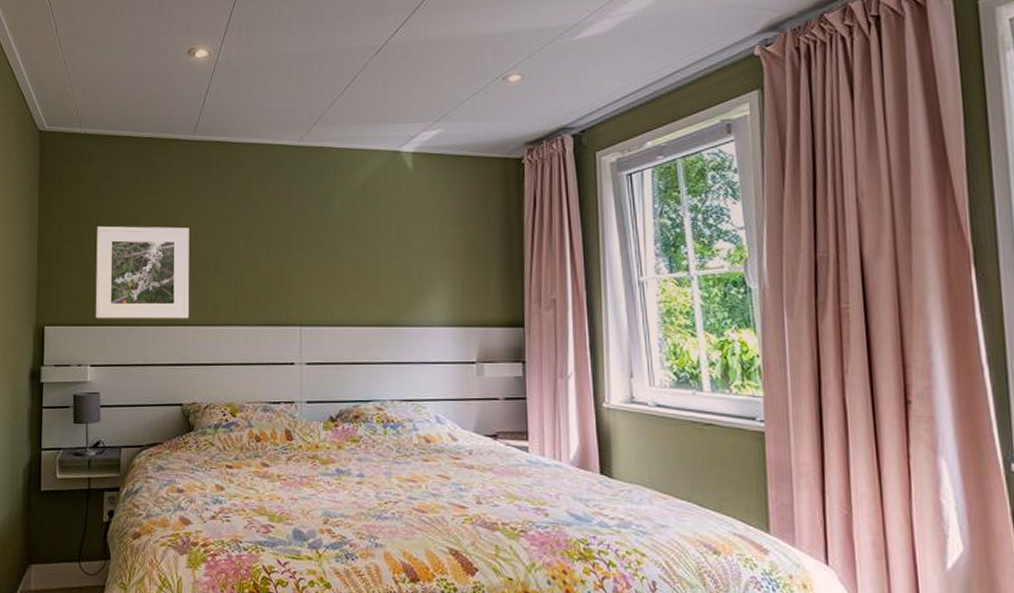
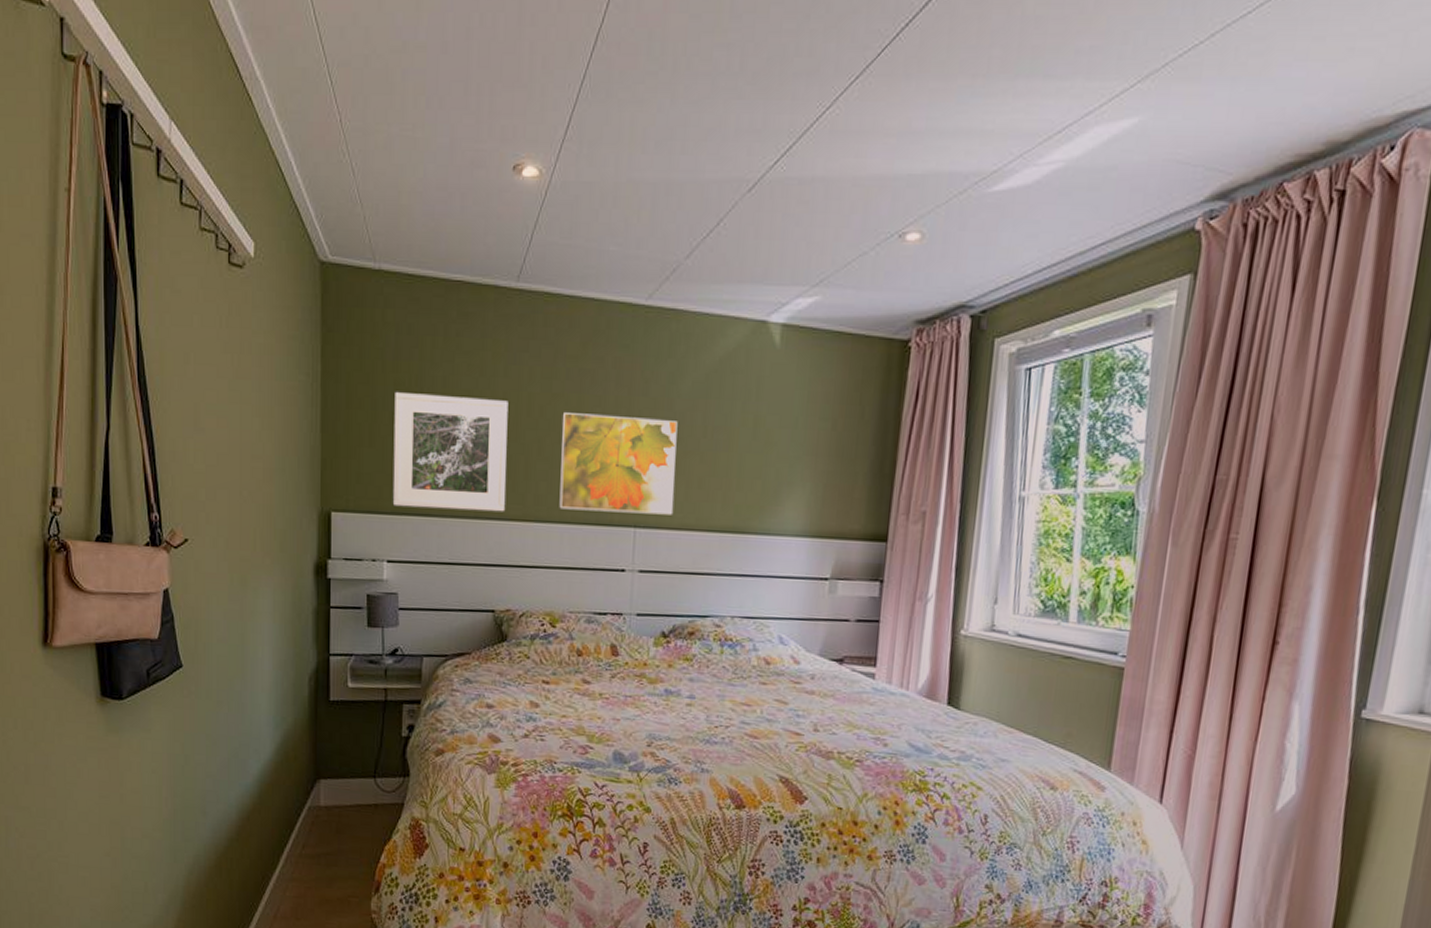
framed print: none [234,234,333,314] -> present [559,413,678,515]

